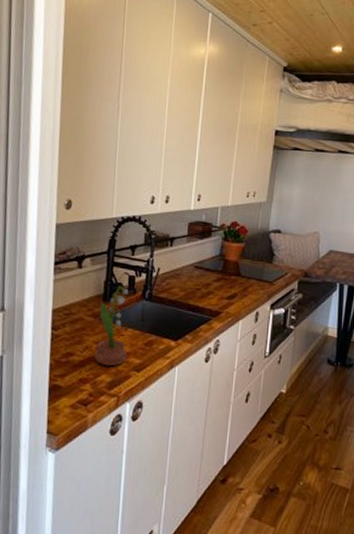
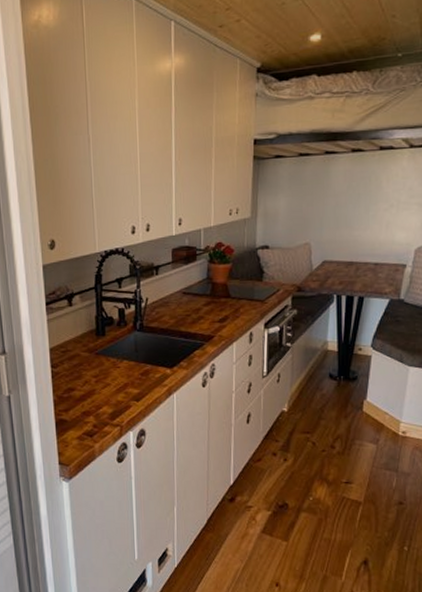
potted flower: present [94,285,129,367] -> none [93,319,126,398]

